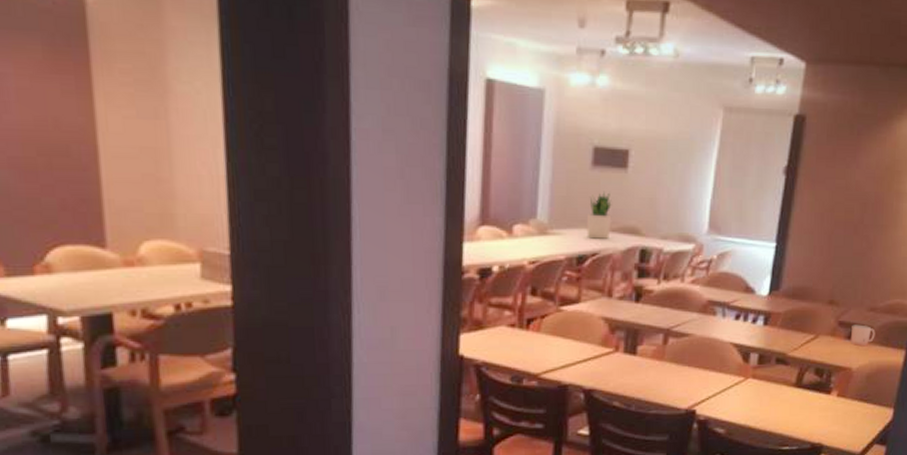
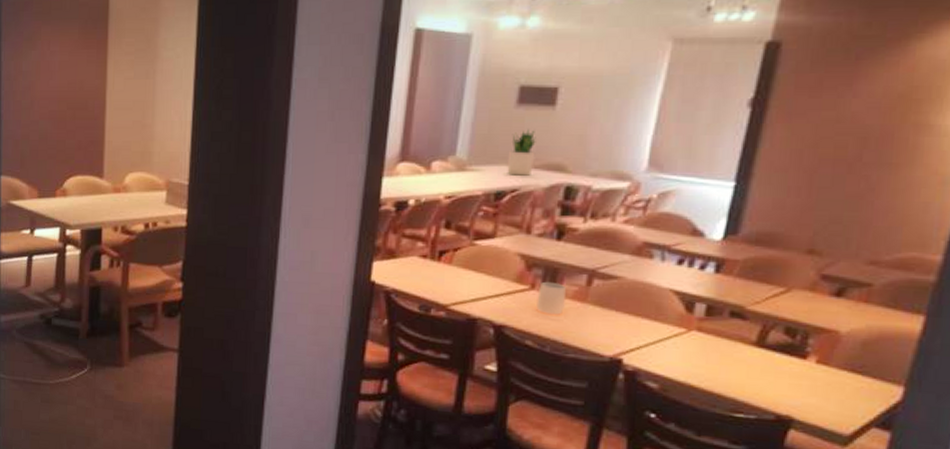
mug: none [621,343,647,376] -> present [536,281,567,316]
mug: present [850,324,876,347] -> none [837,279,877,307]

